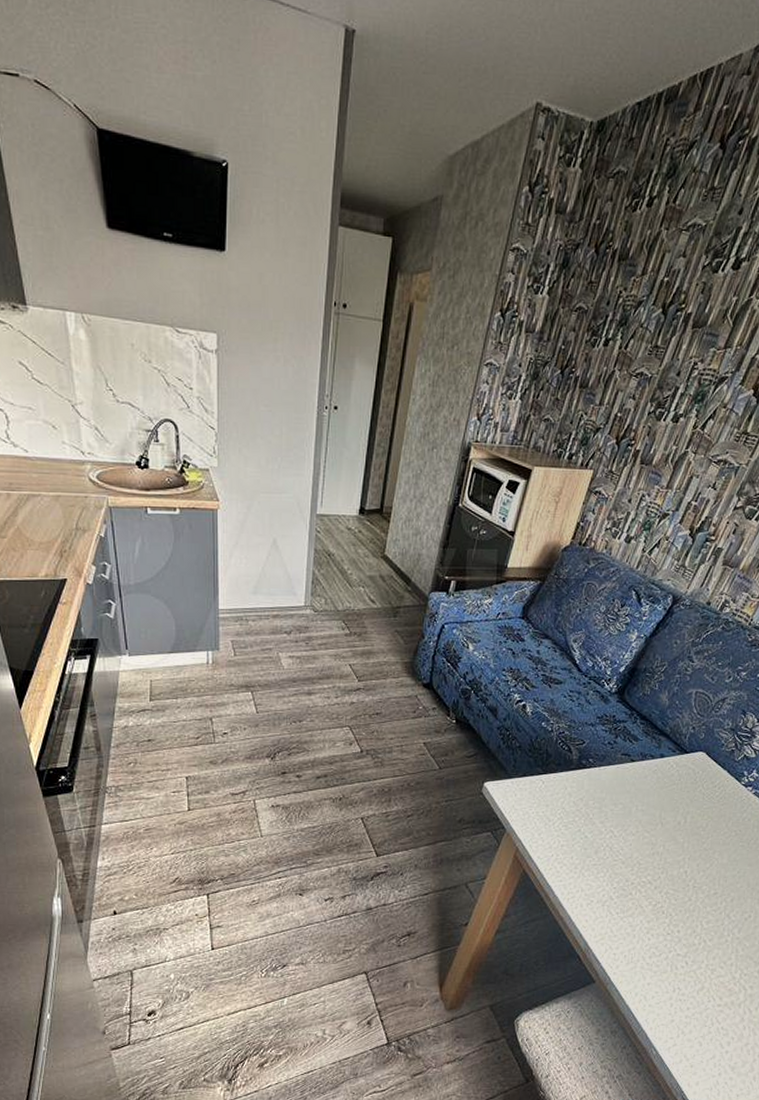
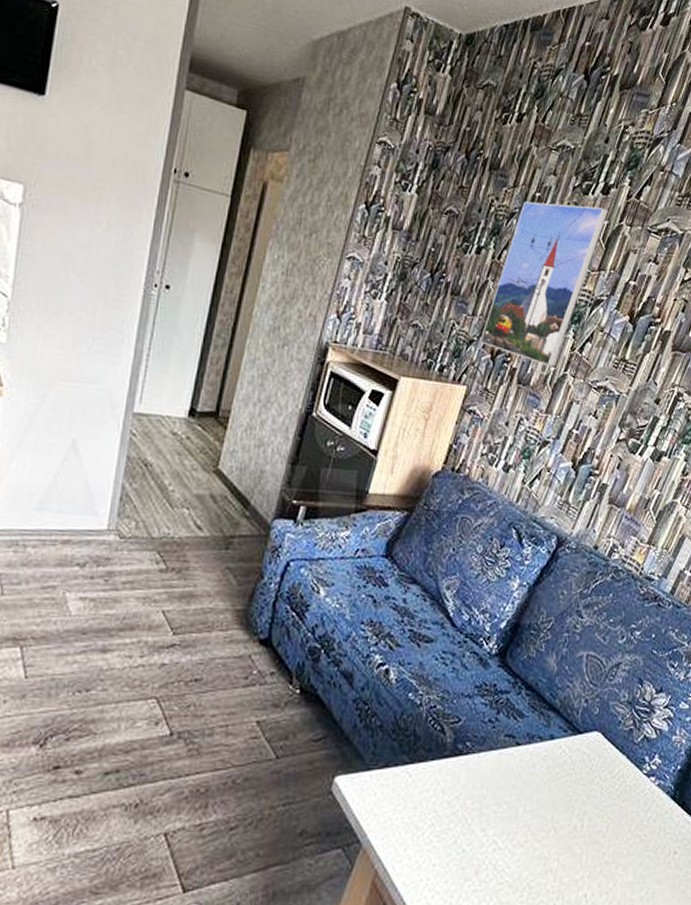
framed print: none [606,284,739,445] -> present [479,201,609,366]

